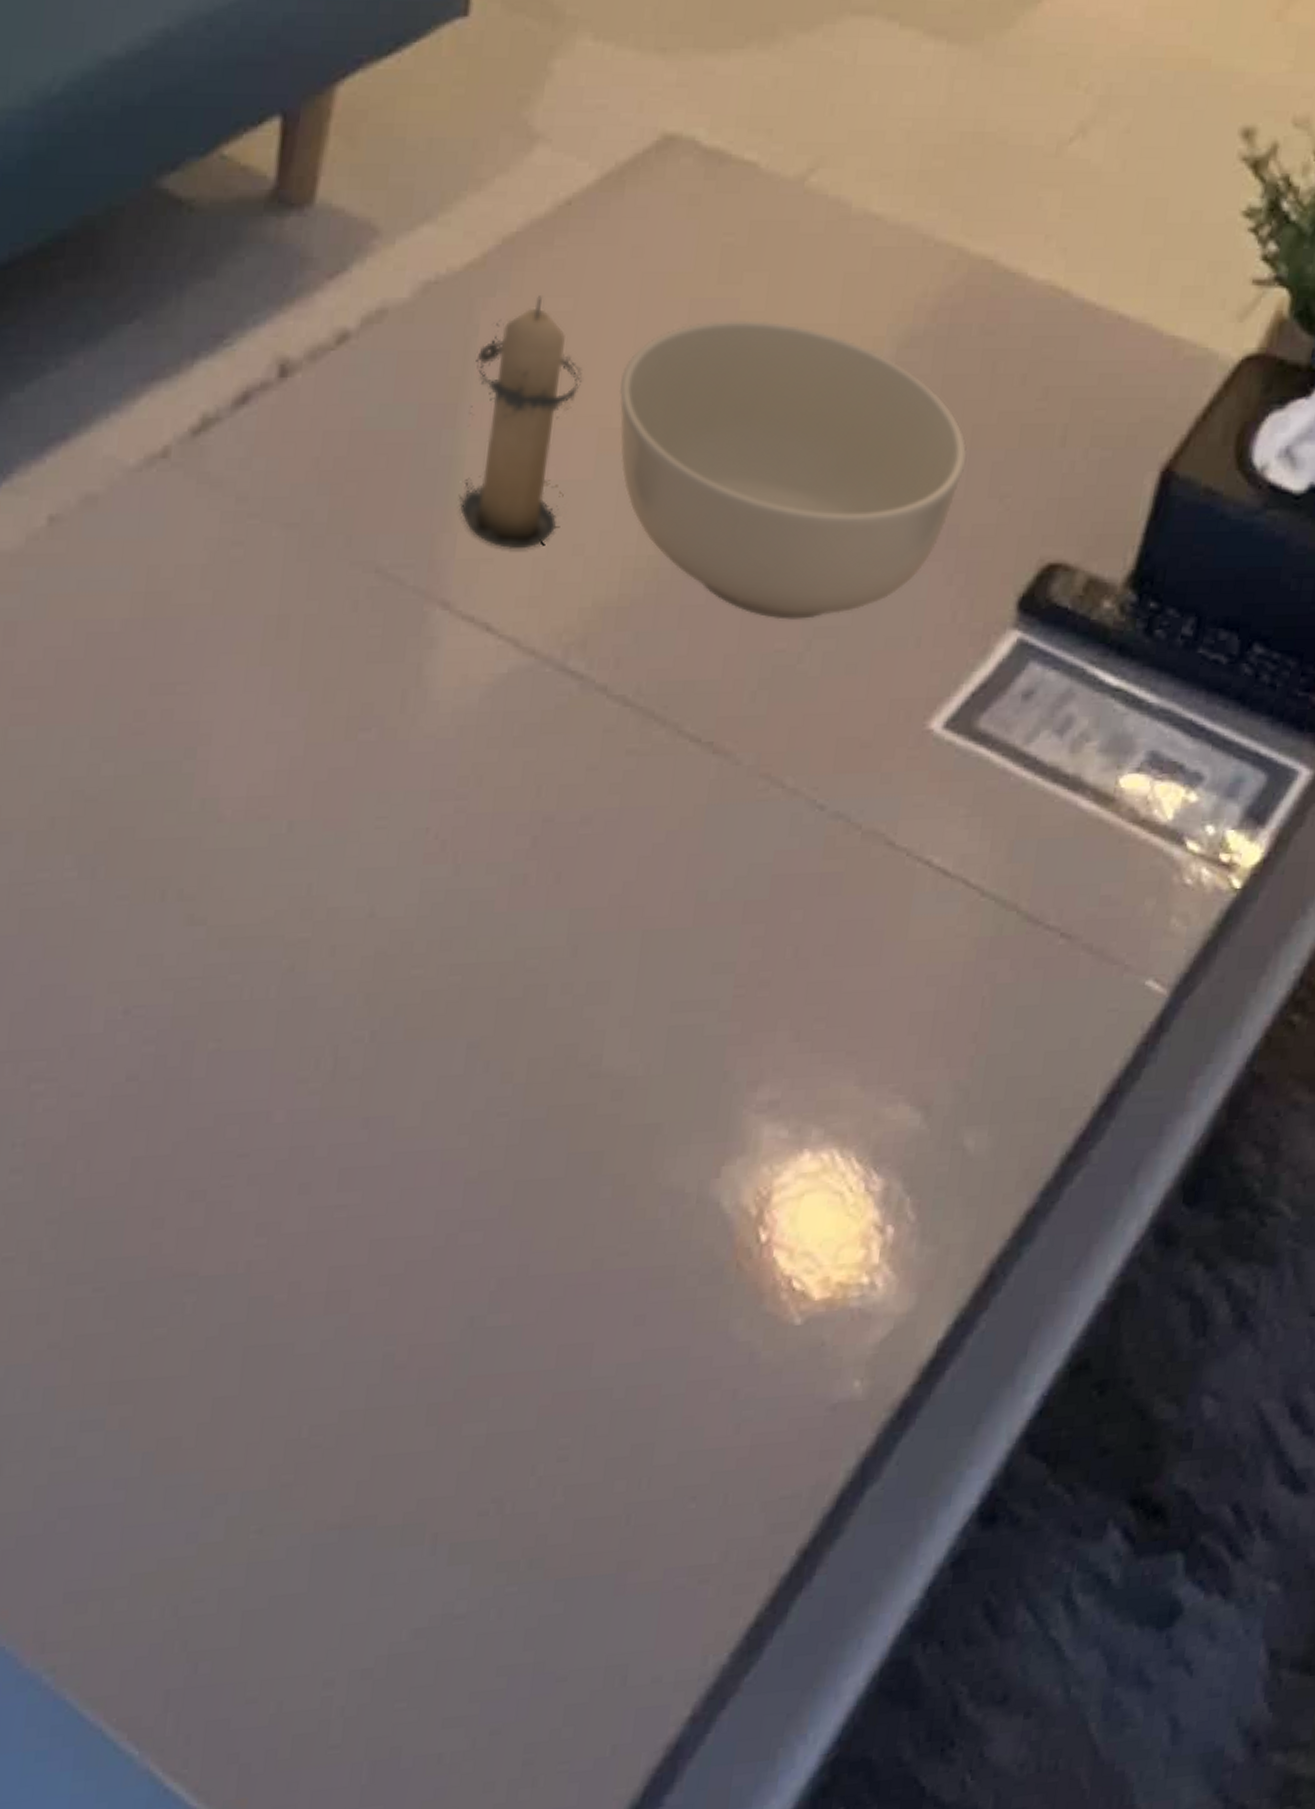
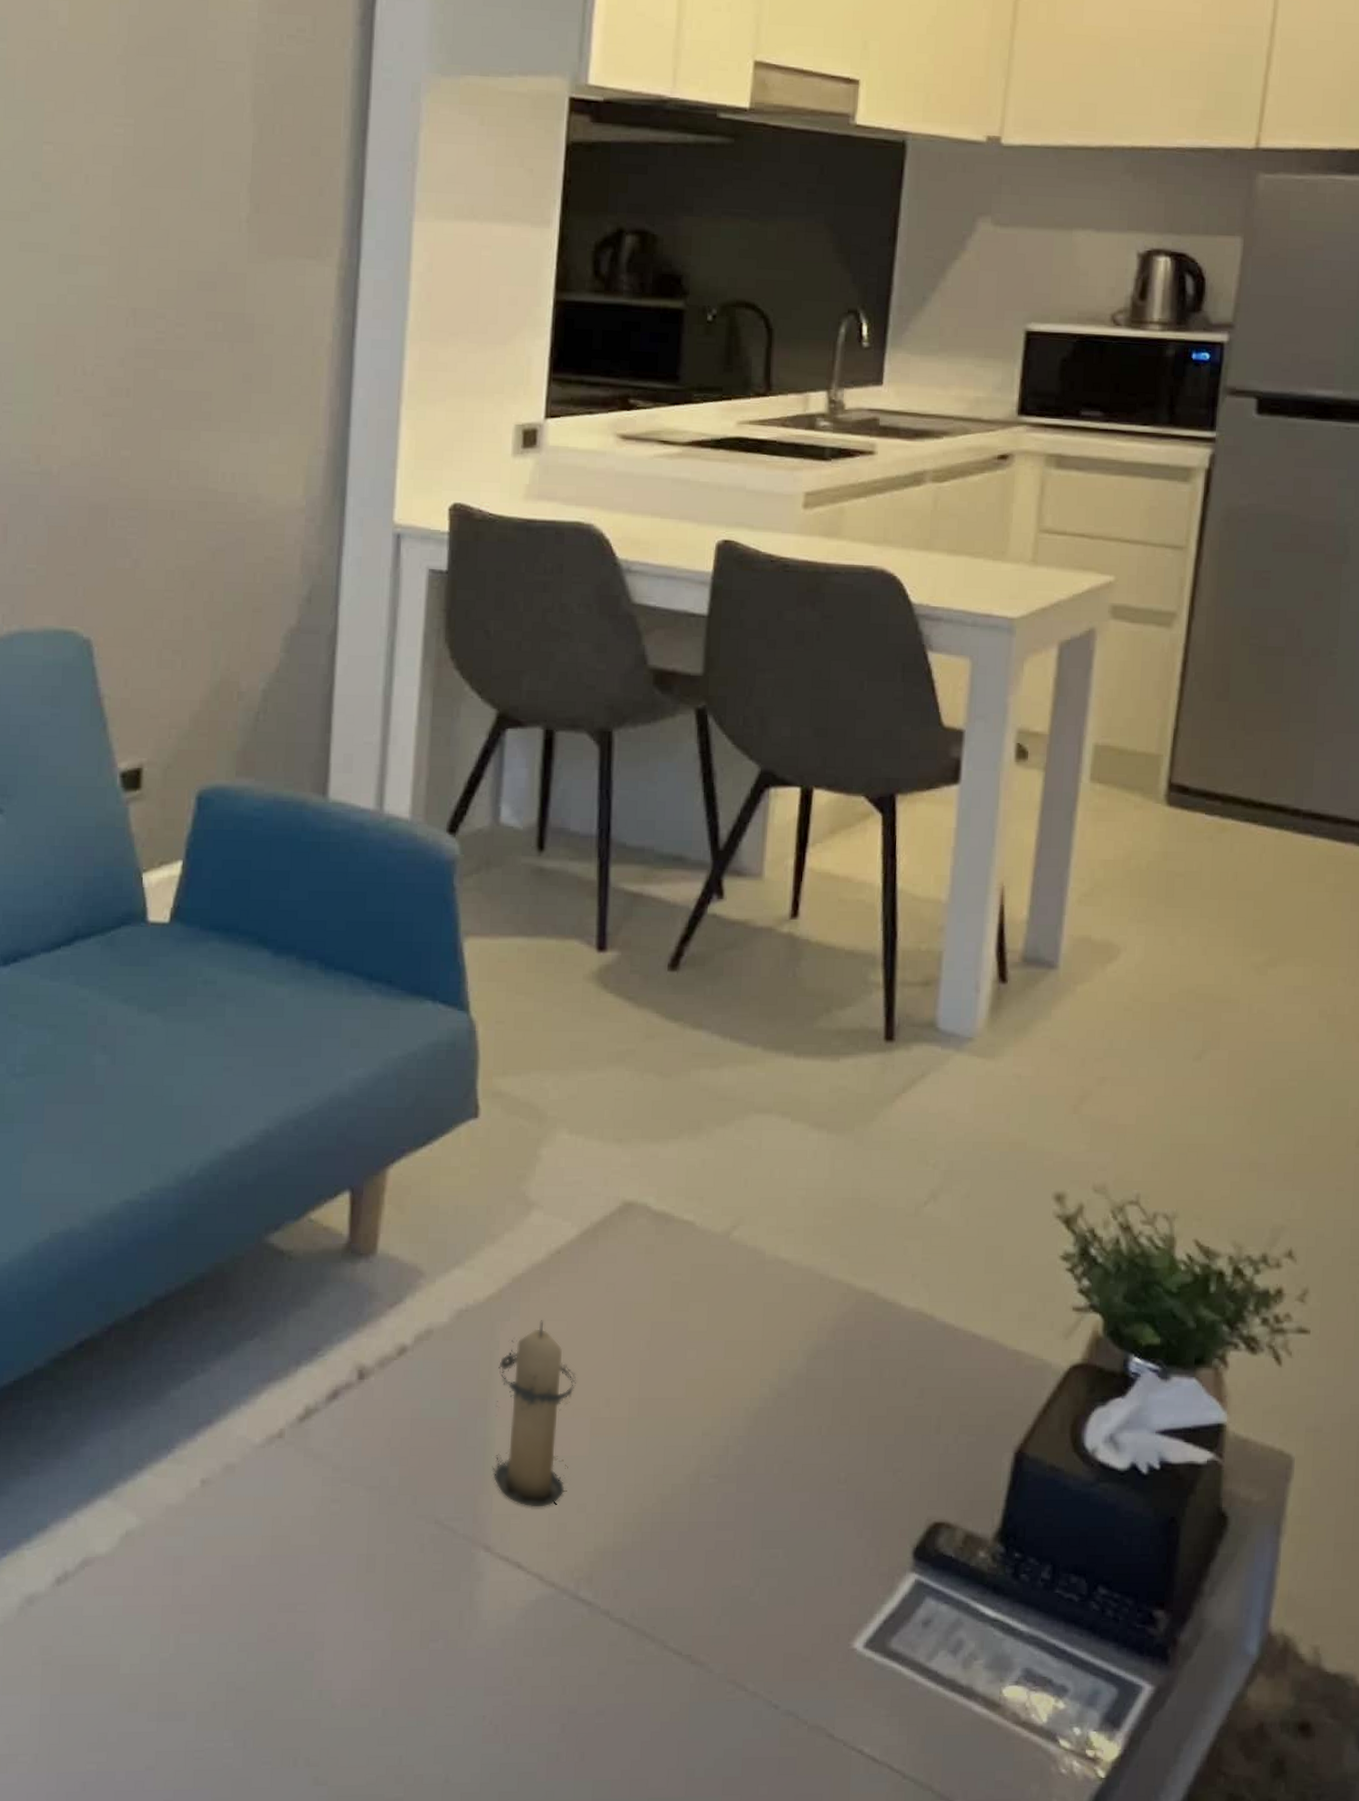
bowl: present [619,320,967,620] -> none [603,1338,866,1563]

